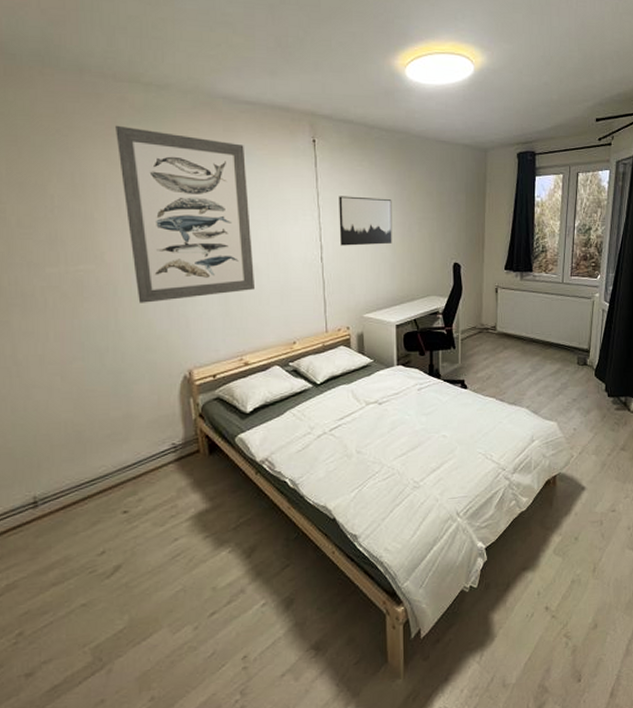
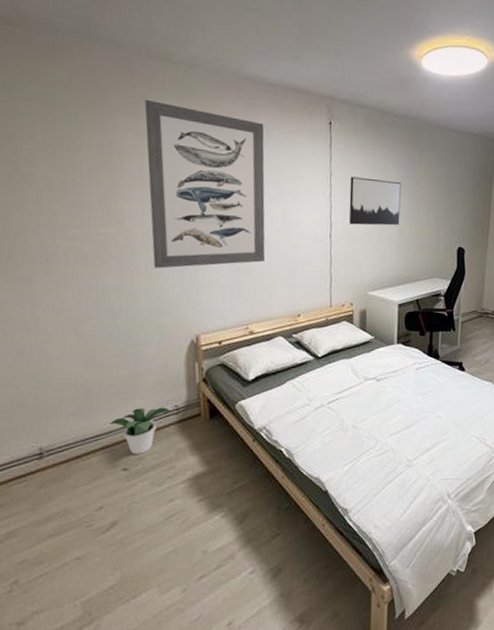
potted plant: none [105,446,169,496] -> present [110,407,171,454]

